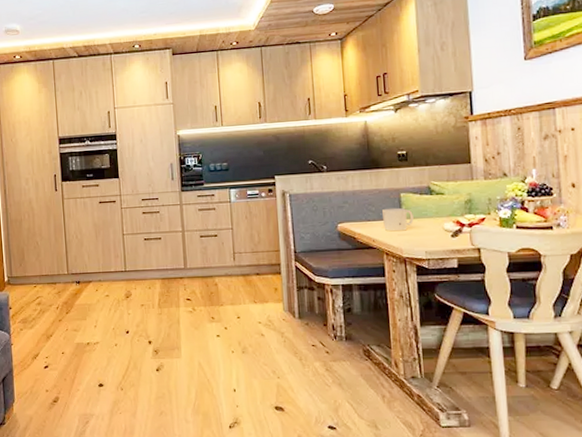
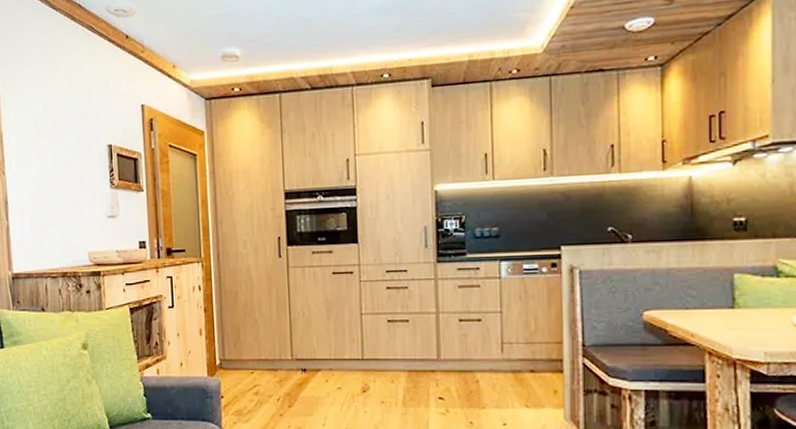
mug: present [381,207,414,232] -> none [705,292,750,324]

